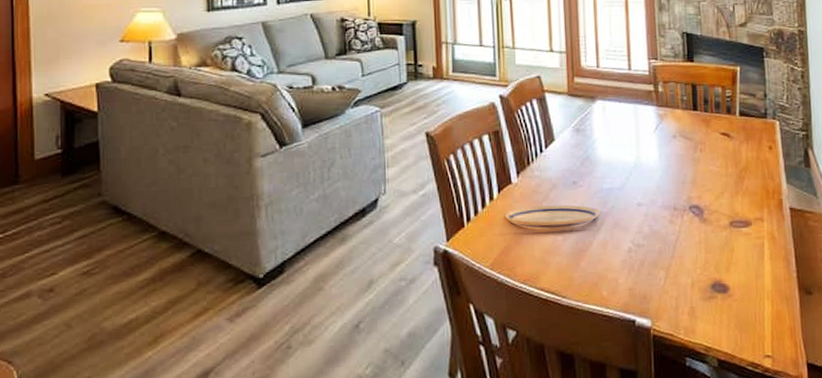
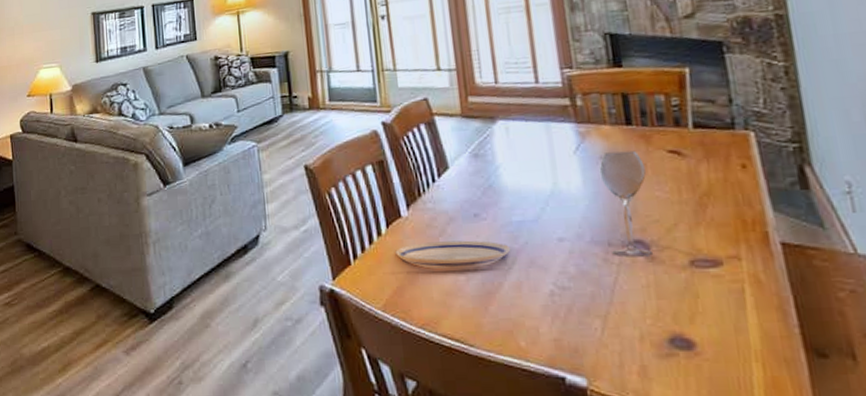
wineglass: none [671,132,706,220] -> present [599,150,654,258]

